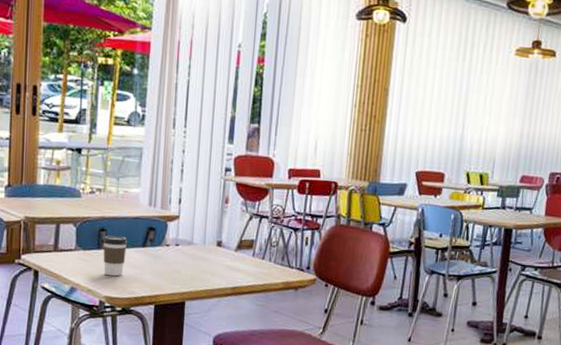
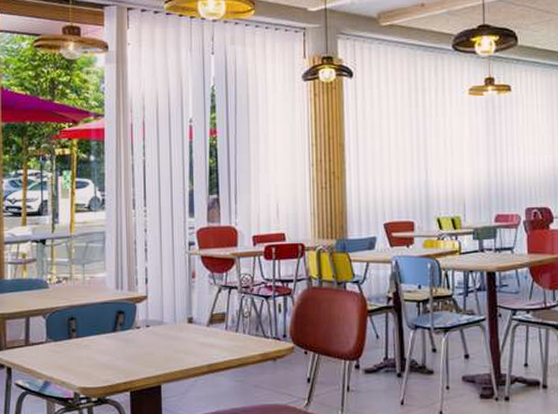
coffee cup: present [103,235,128,277] -> none [73,324,98,366]

